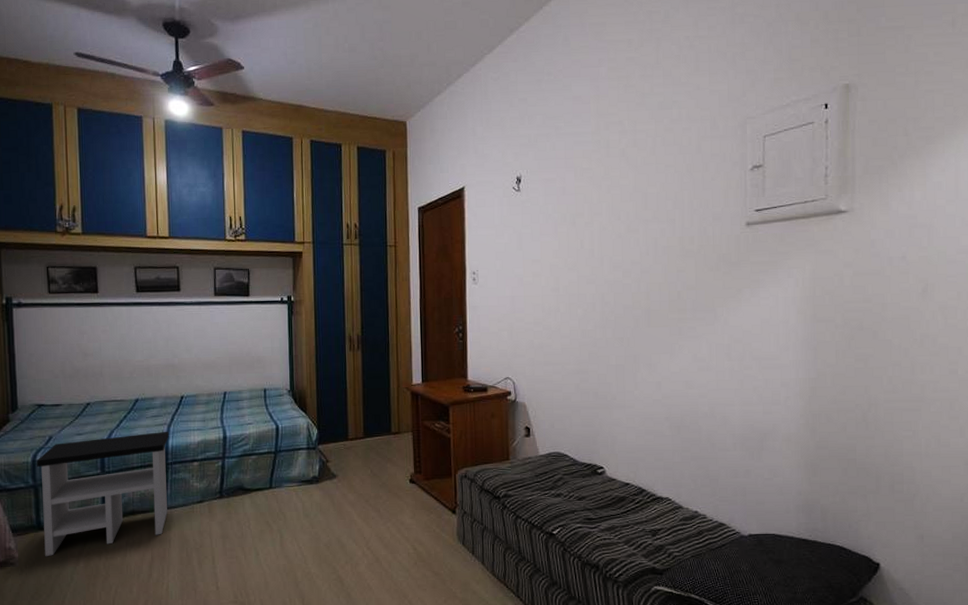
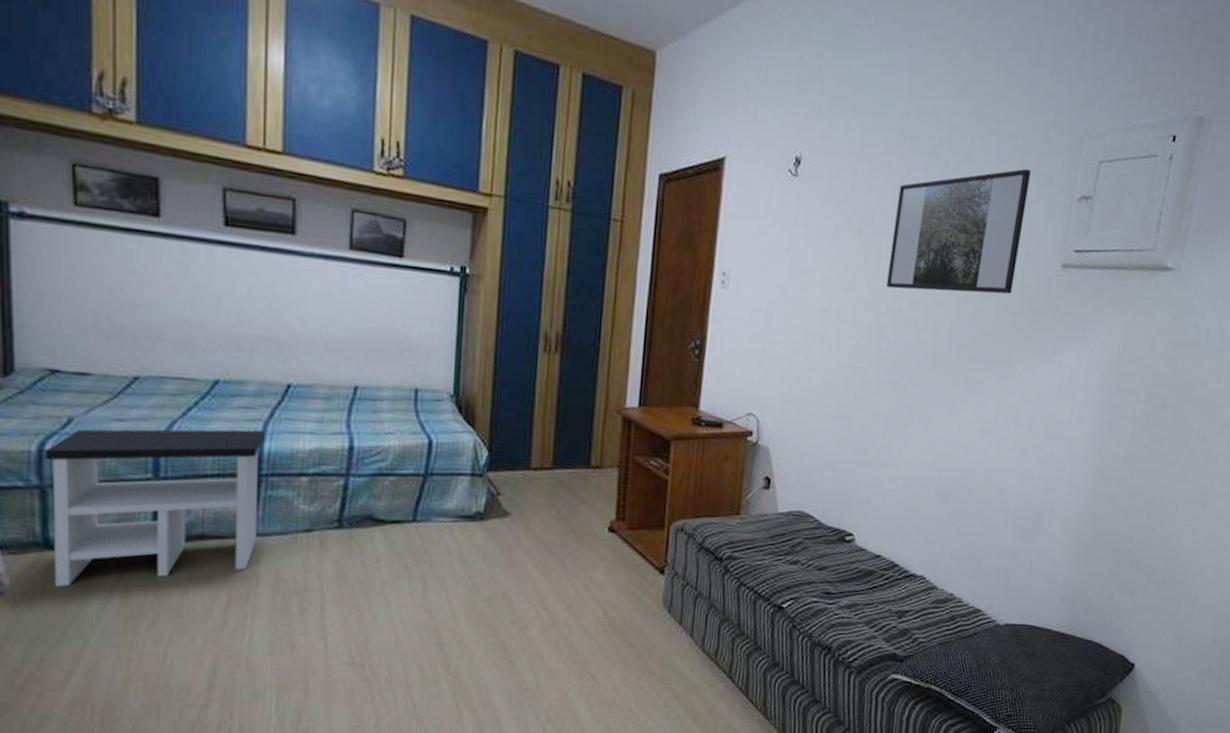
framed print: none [600,153,707,264] -> present [886,168,1032,294]

